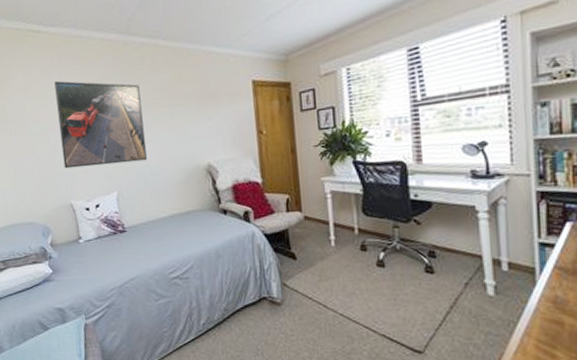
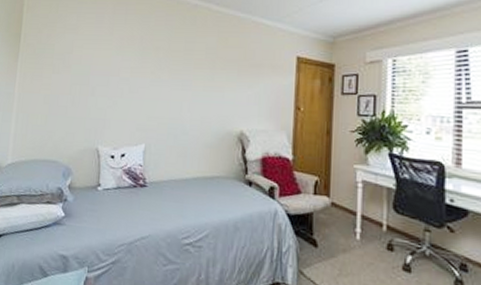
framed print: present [54,80,147,169] -> none [98,27,186,118]

